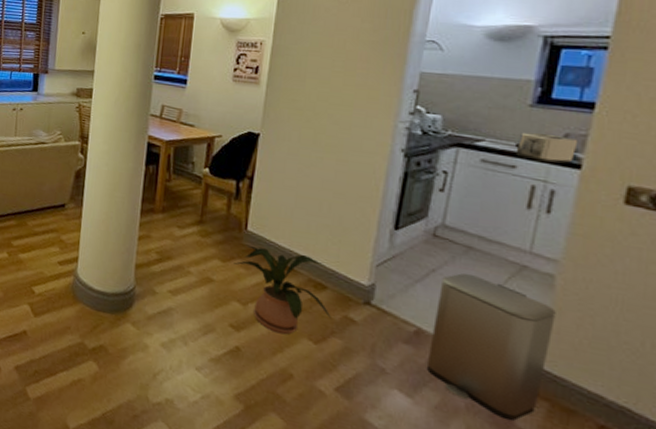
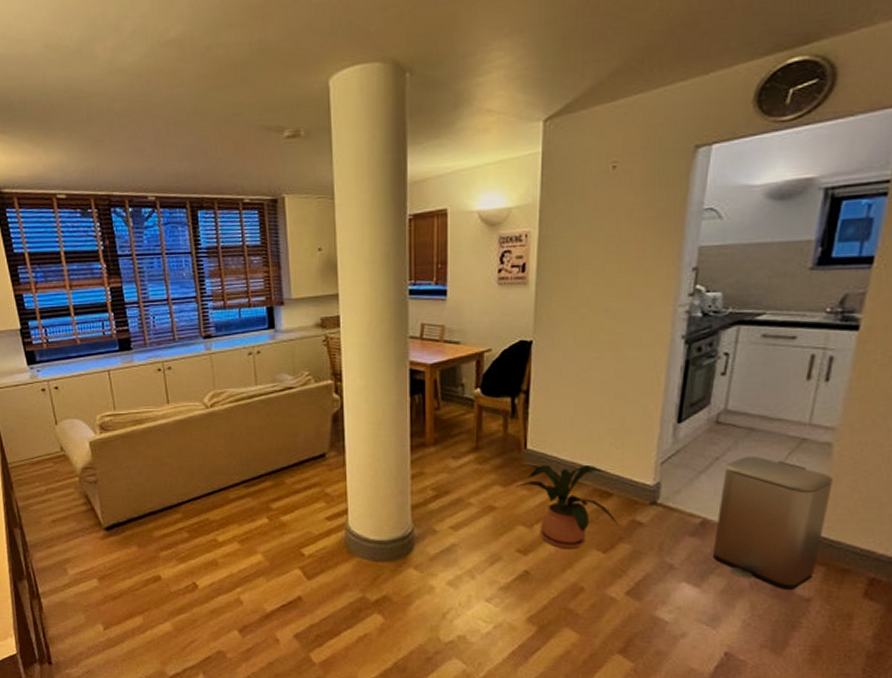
toaster: present [514,132,579,164] -> none [794,296,857,329]

